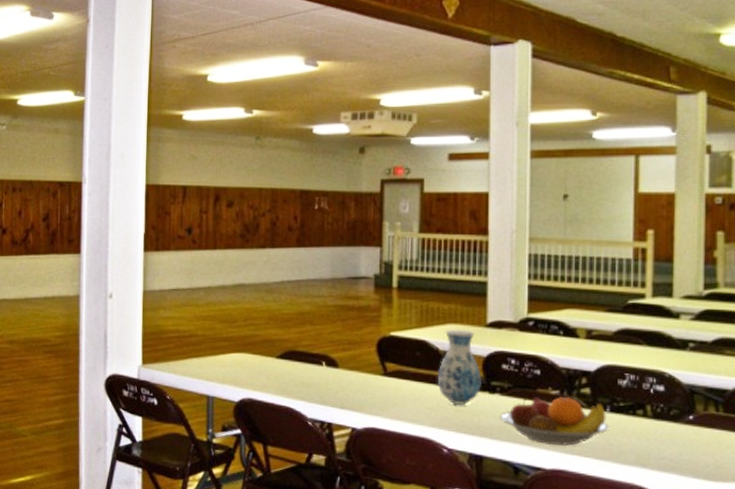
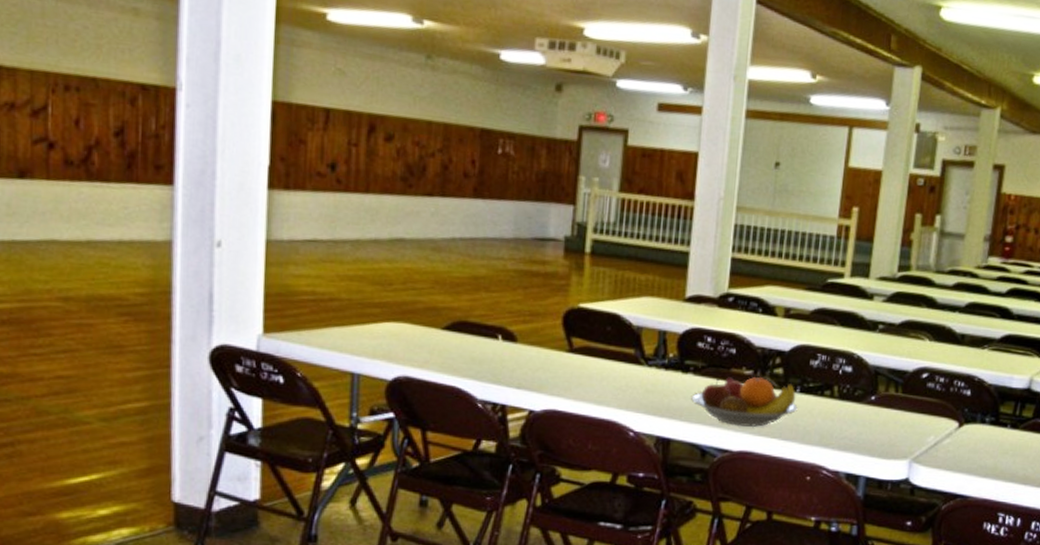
vase: present [437,329,481,405] -> none [627,302,675,385]

